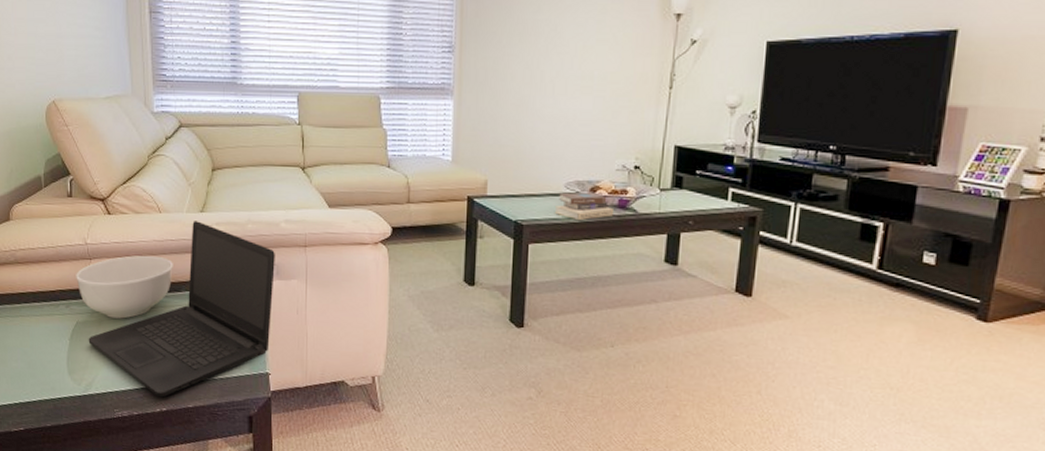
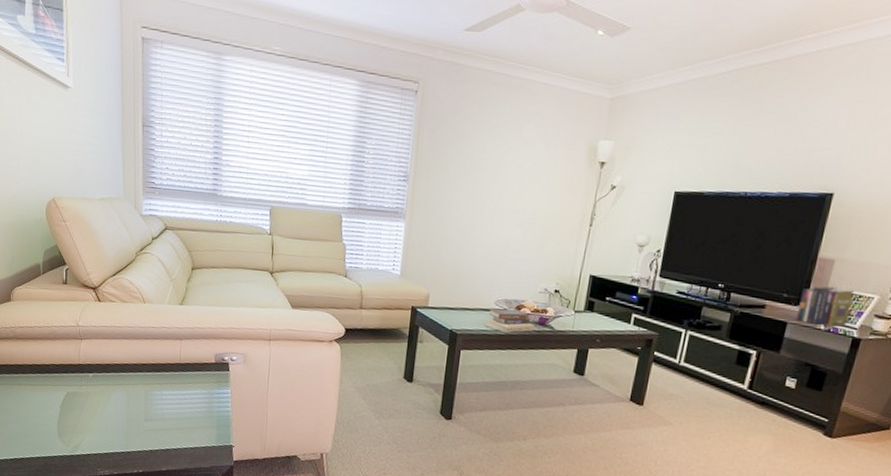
bowl: present [76,255,173,319] -> none [68,338,154,393]
laptop: present [88,221,275,398] -> none [77,312,243,461]
books: none [928,140,995,188] -> present [796,286,854,328]

